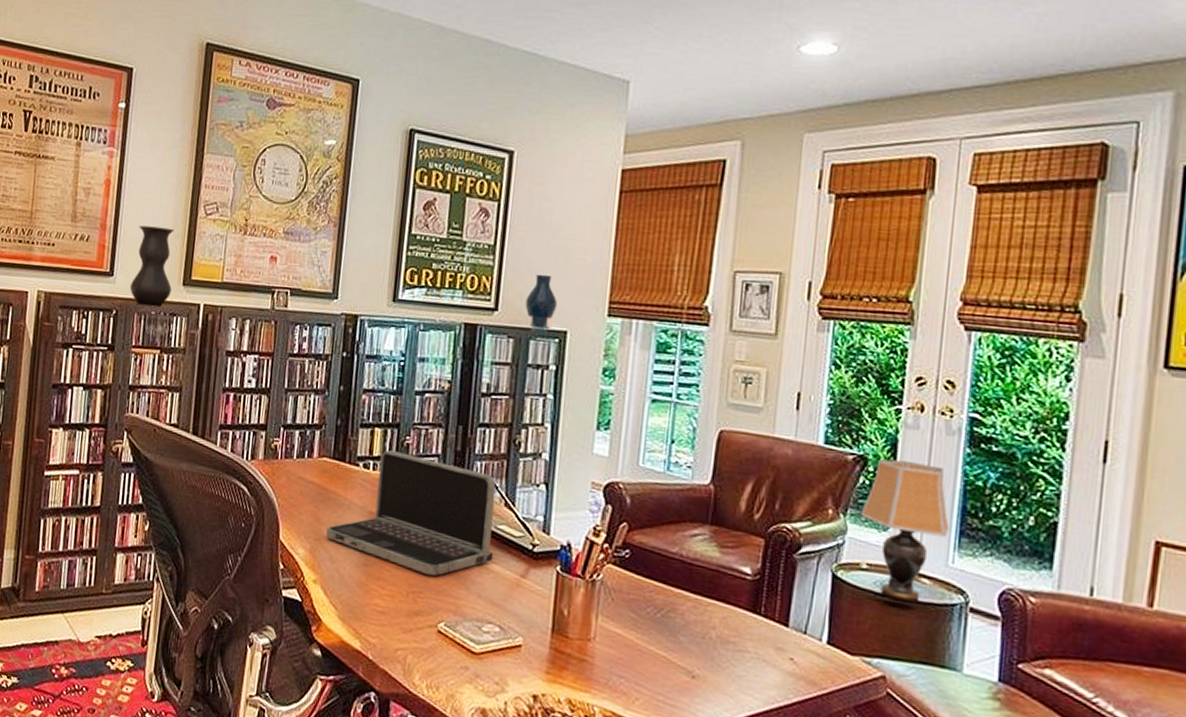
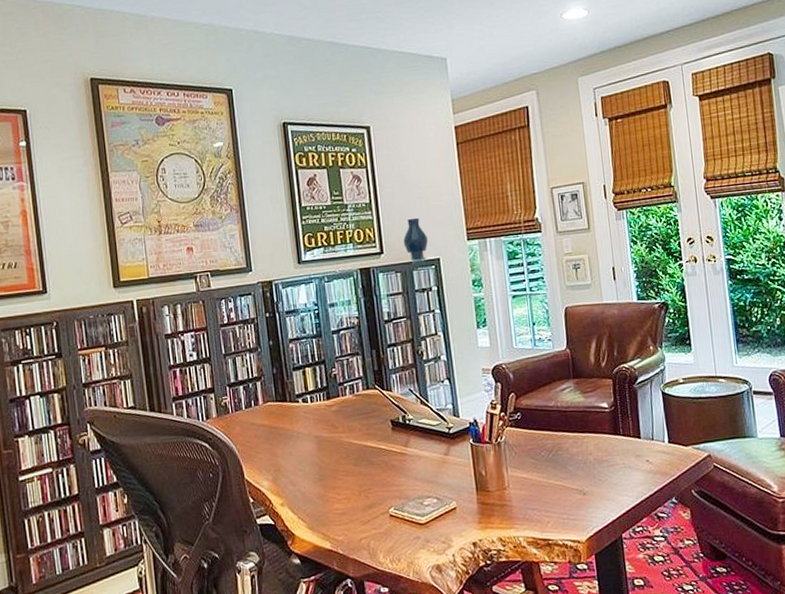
vase: present [129,225,174,308] -> none [62,241,104,314]
laptop: present [326,449,496,577] -> none [283,382,421,475]
table lamp: present [860,459,950,605] -> none [671,298,730,401]

